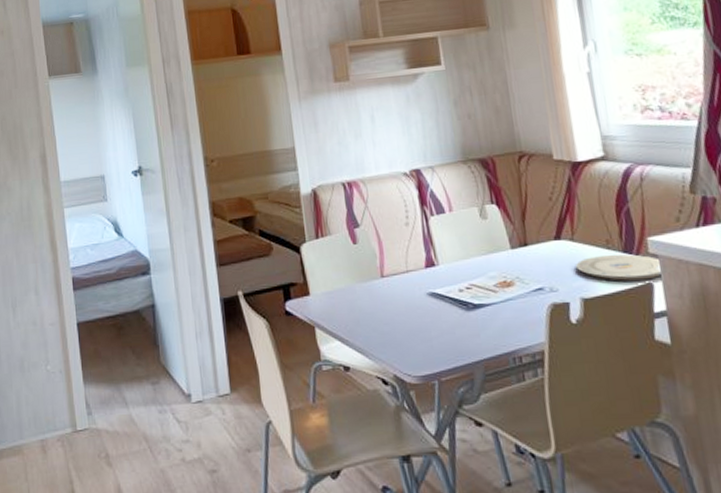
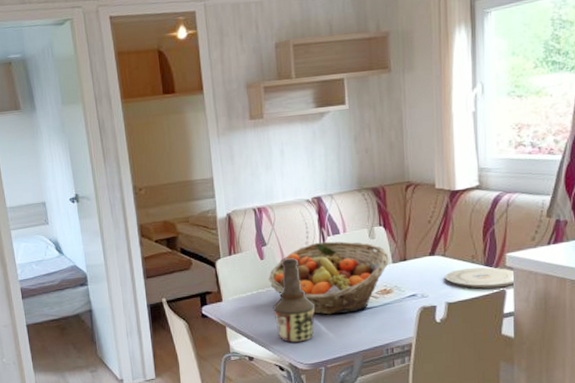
fruit basket: none [363,222,507,313] -> present [268,241,389,315]
bottle: none [369,242,422,348] -> present [272,258,315,343]

